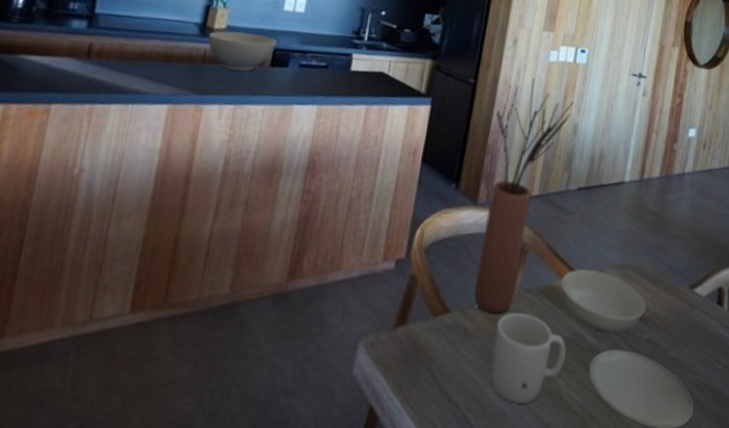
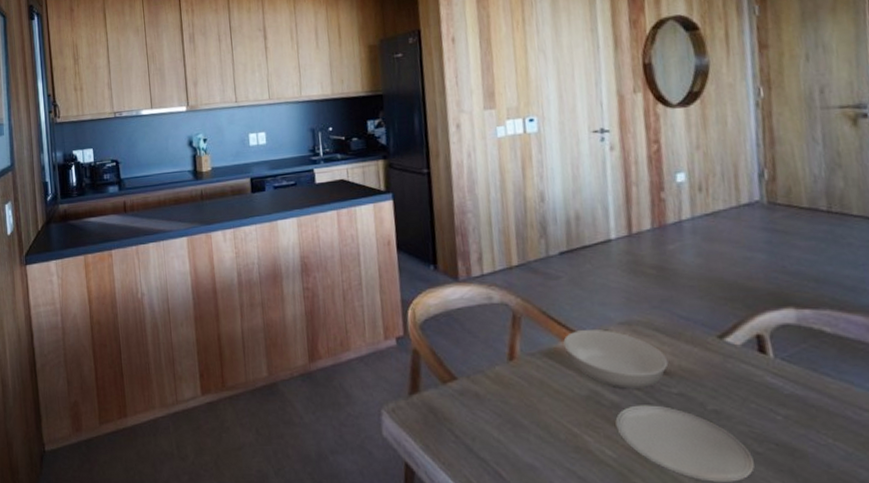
bowl: present [207,31,277,72] -> none [200,169,252,202]
vase: present [473,78,575,314] -> none [456,157,535,378]
mug: present [490,312,566,404] -> none [505,375,587,459]

